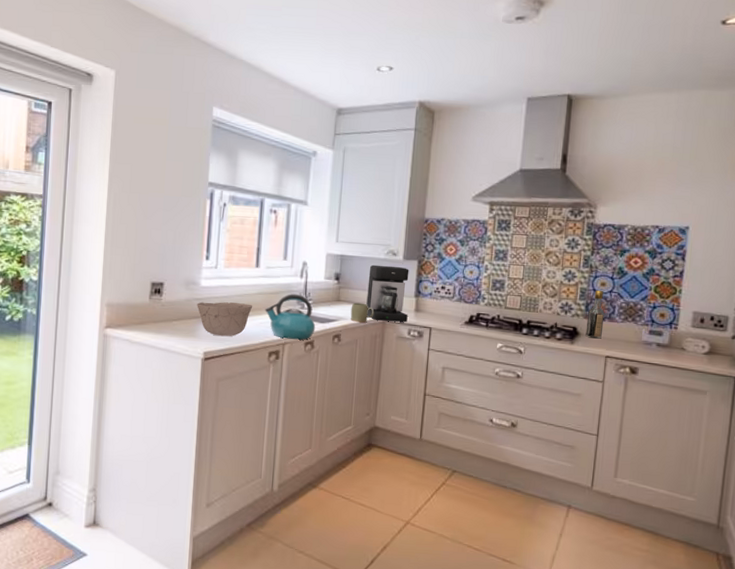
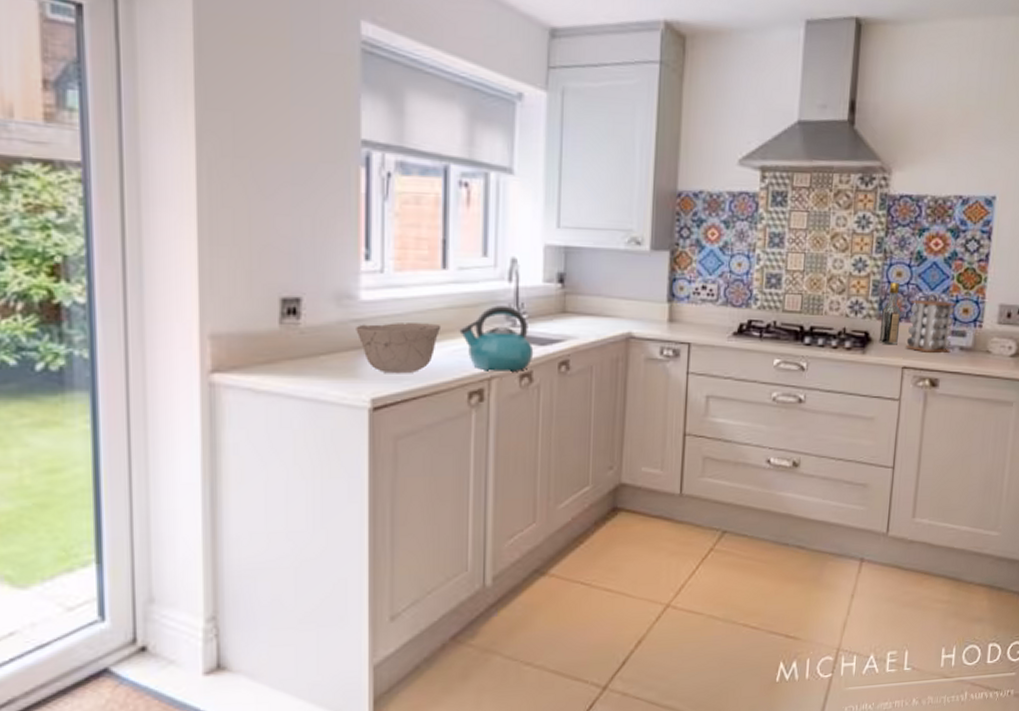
mug: present [350,302,375,323] -> none [581,314,614,341]
coffee maker: present [366,264,409,322] -> none [603,259,659,338]
spice rack: none [609,300,653,348] -> present [906,293,956,354]

